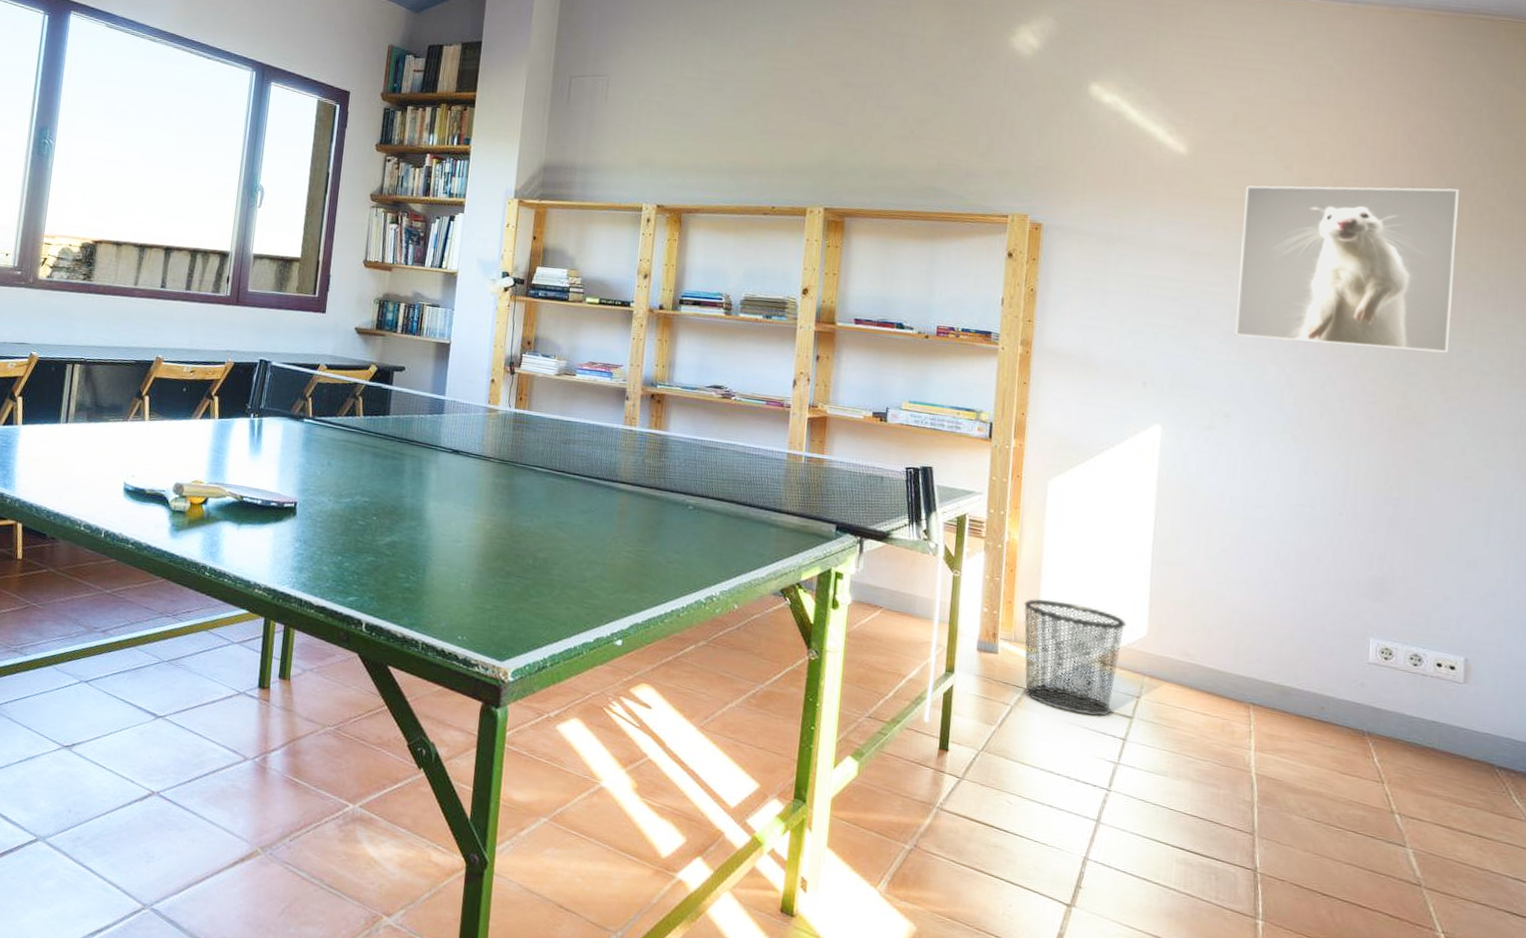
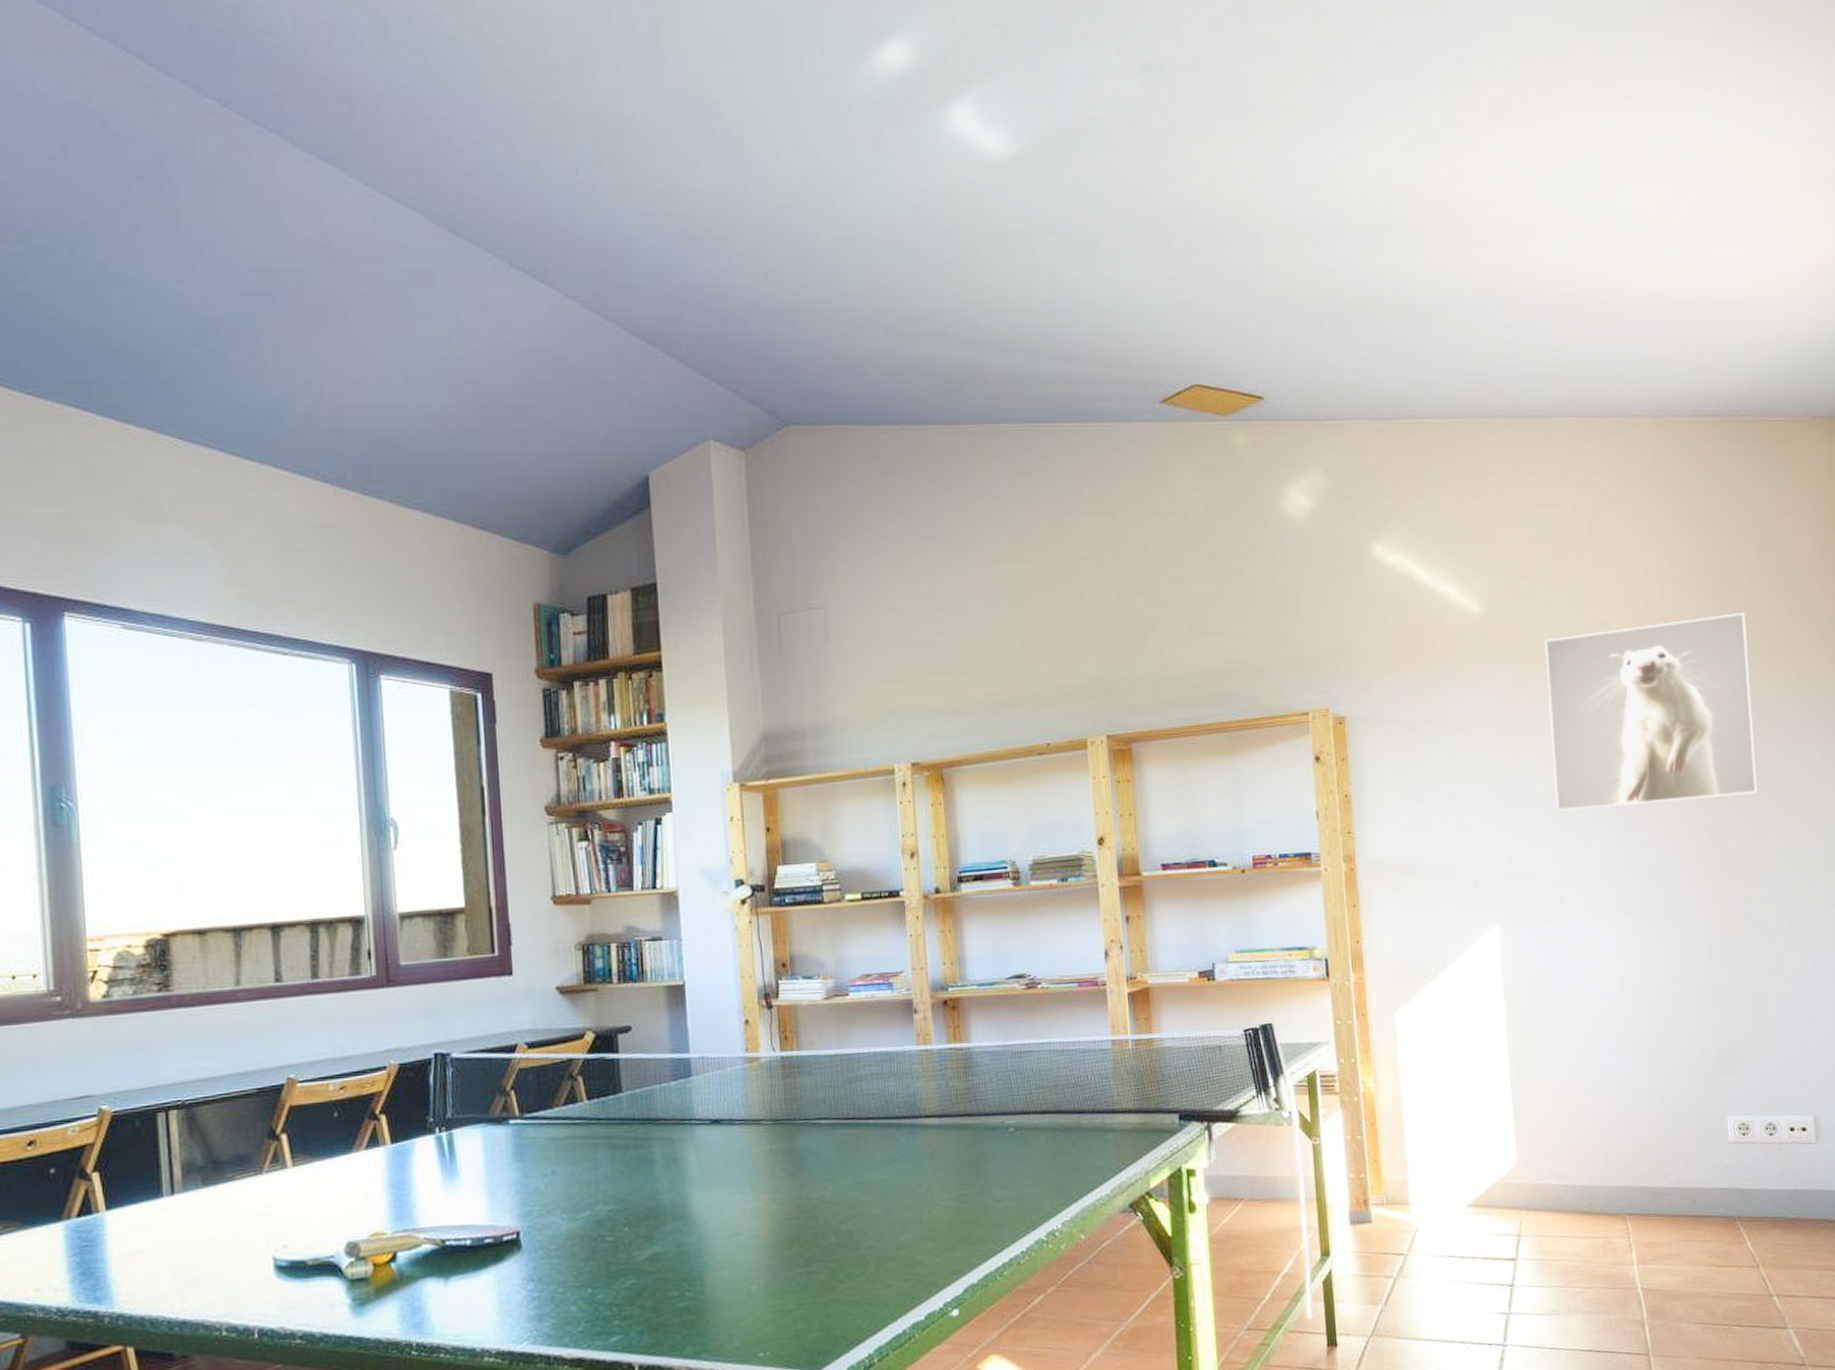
waste bin: present [1023,598,1127,716] -> none [1389,1147,1496,1270]

